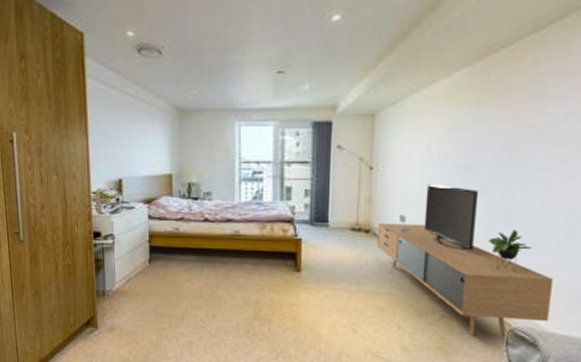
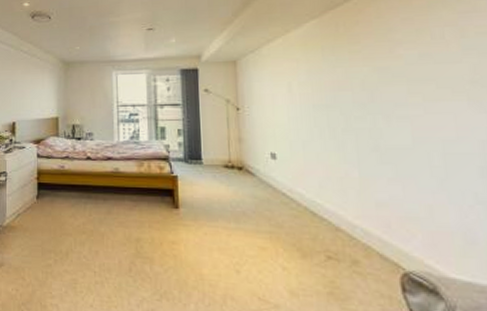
media console: present [376,183,553,338] -> none [250,122,445,283]

